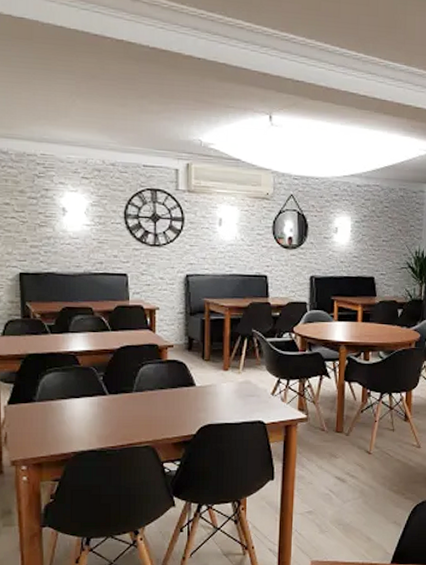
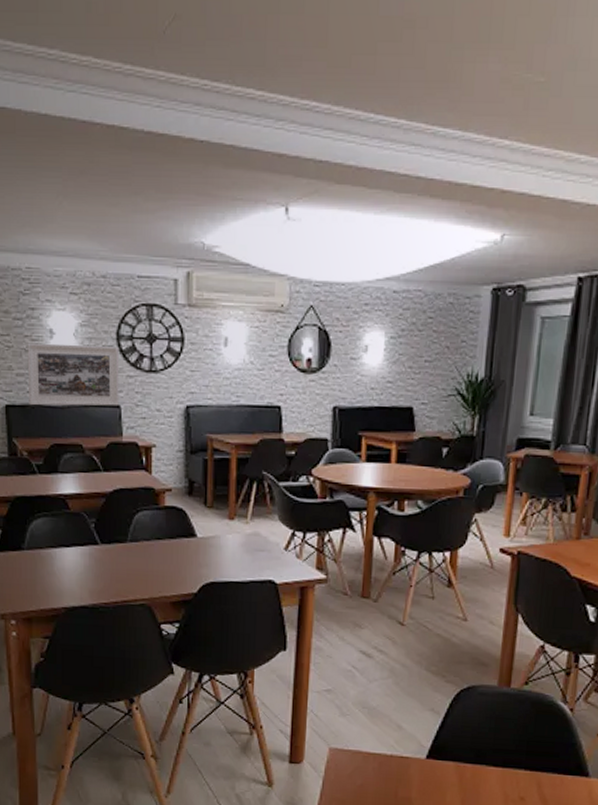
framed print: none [41,219,127,275] -> present [27,342,120,406]

